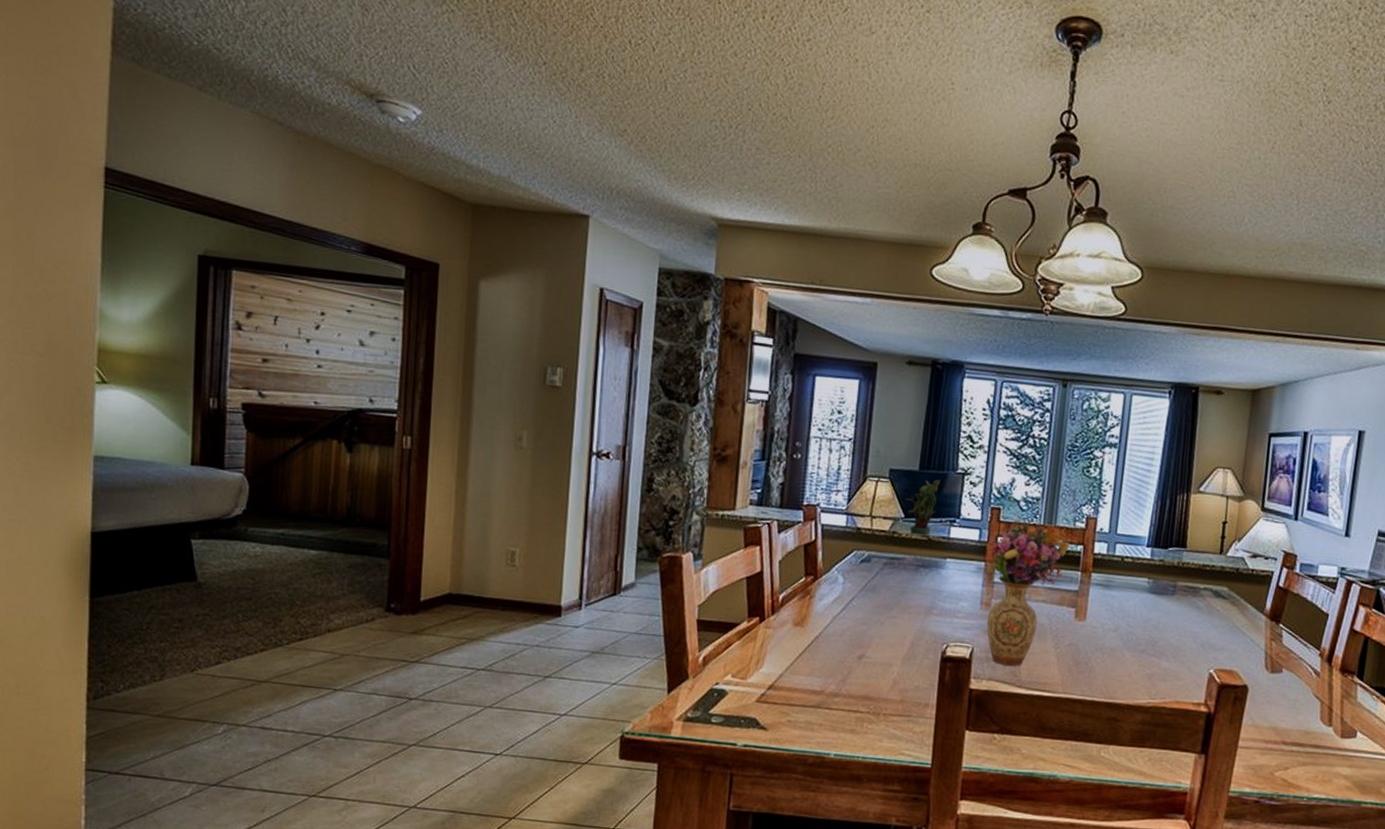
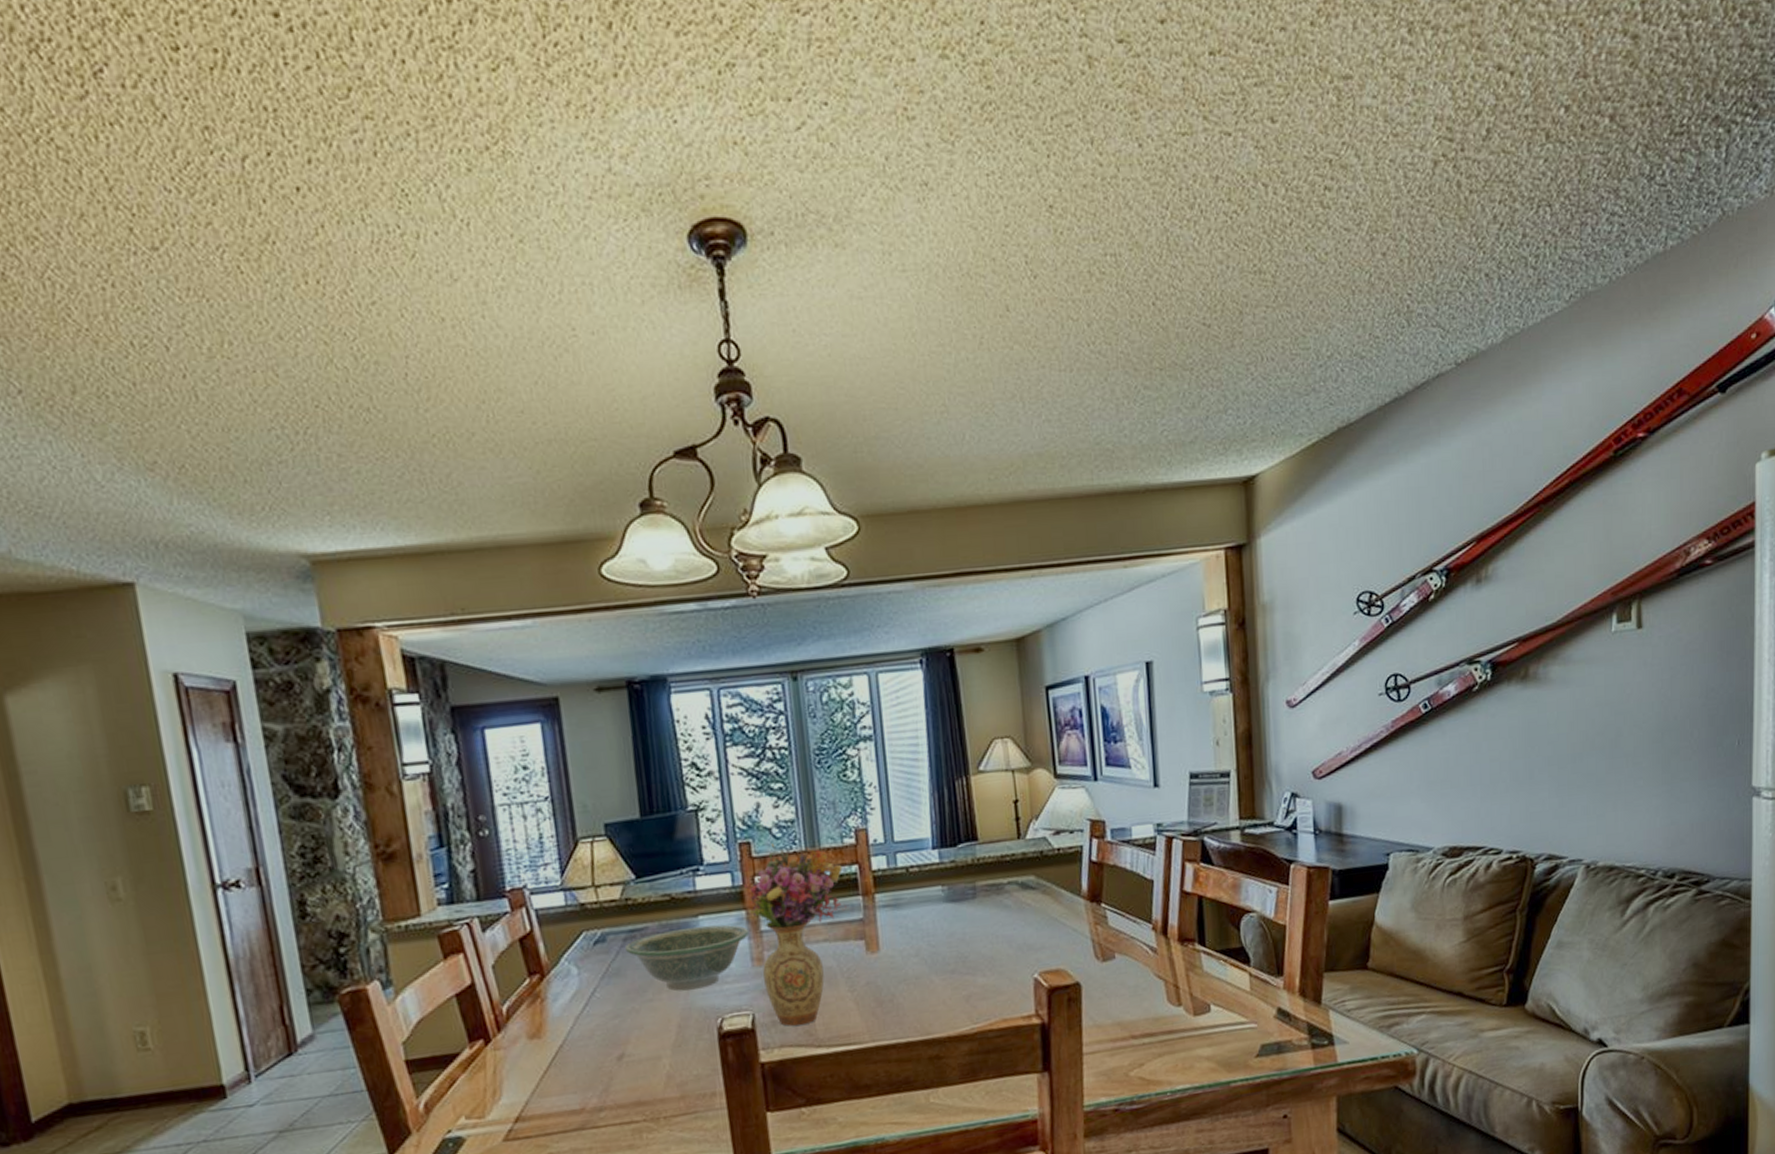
bowl: none [884,564,985,618] -> present [625,924,750,992]
potted plant: present [905,479,941,536] -> none [631,823,672,897]

